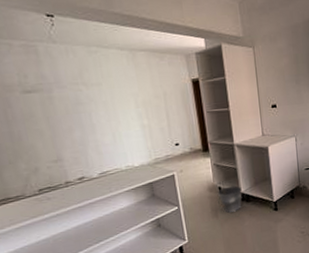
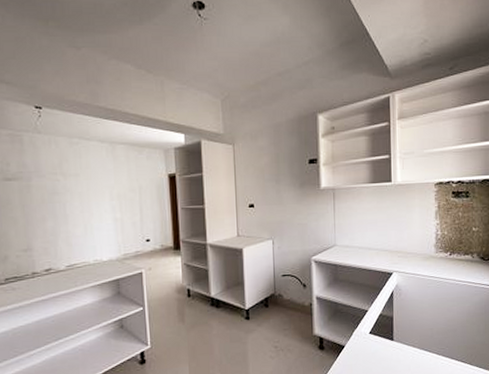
bucket: present [218,185,242,214] -> none [186,288,212,319]

